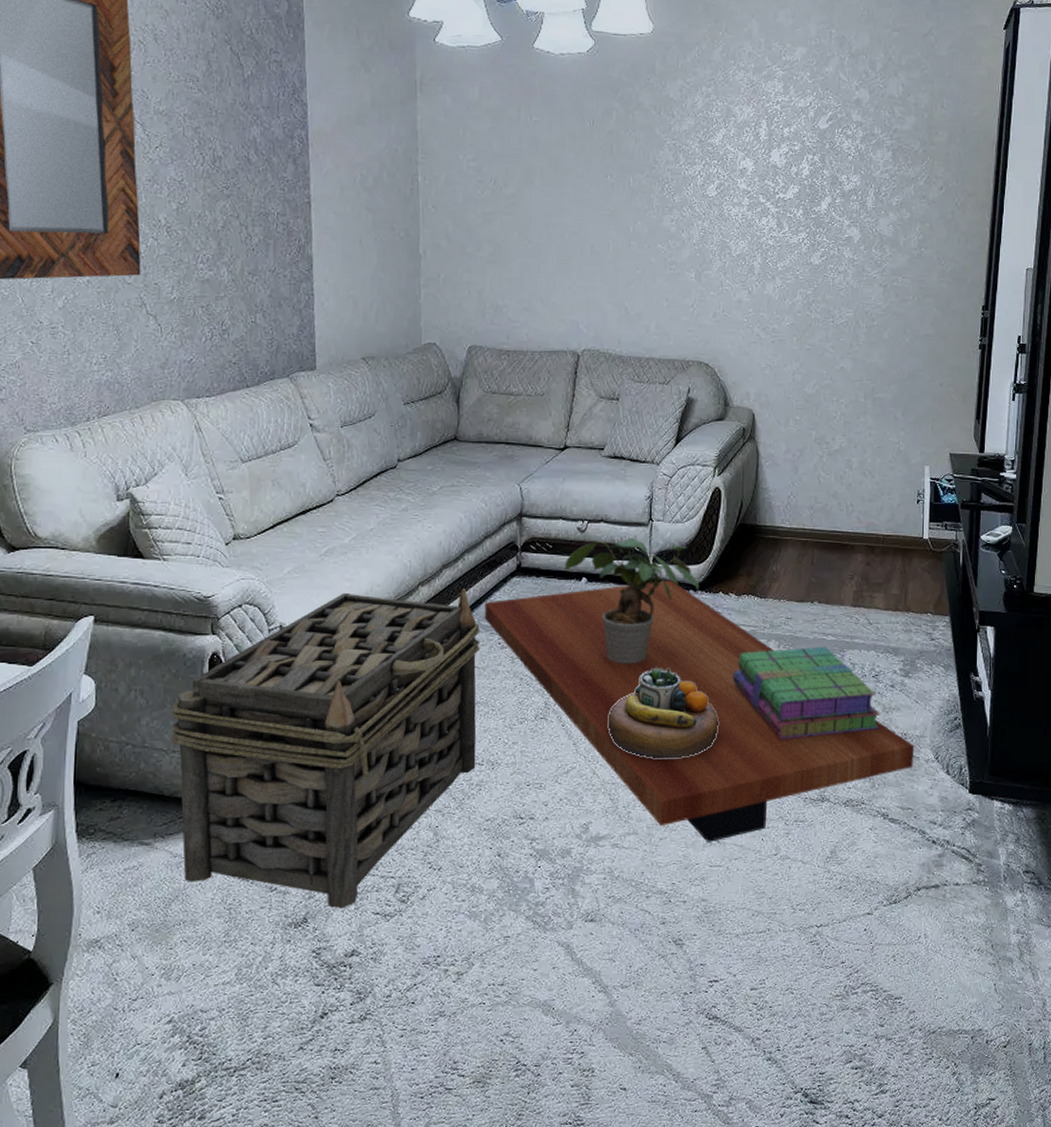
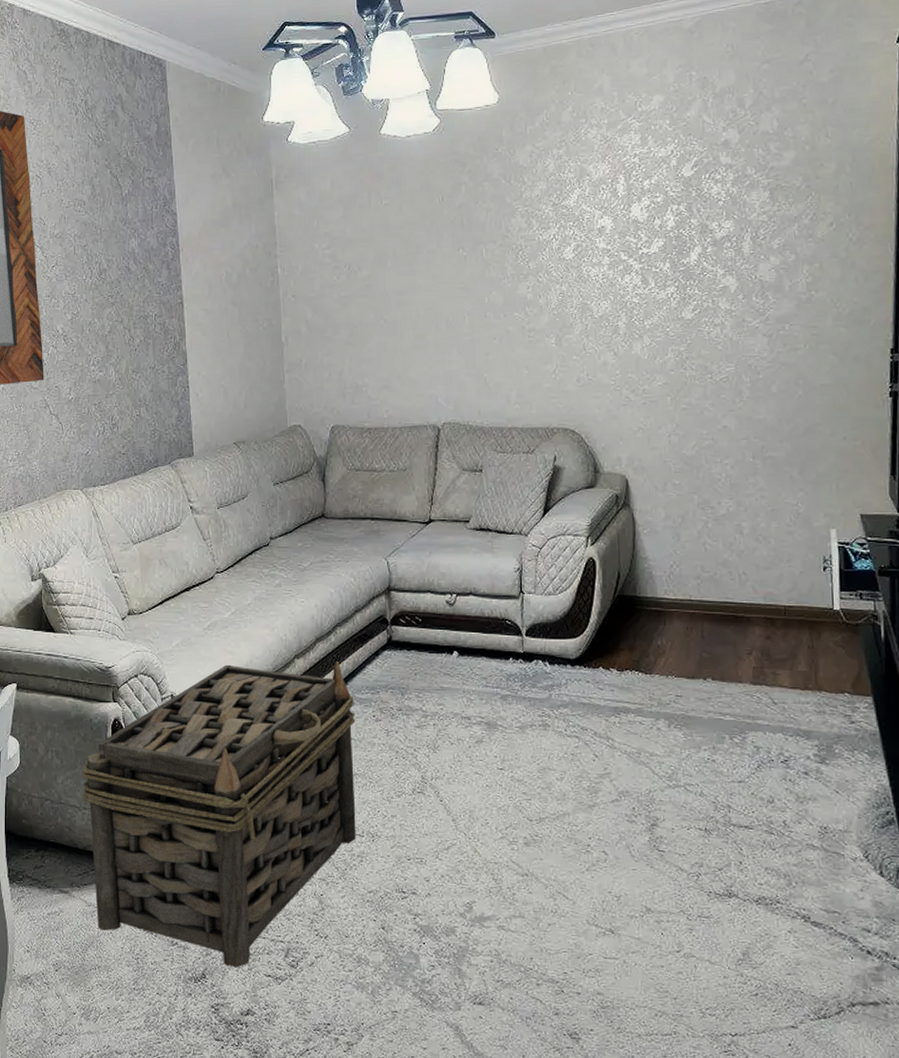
coffee table: present [484,580,915,842] -> none [358,654,838,932]
potted plant: present [565,537,700,664] -> none [436,610,578,740]
decorative bowl: present [607,667,719,759] -> none [487,745,606,841]
stack of books: present [733,646,880,740] -> none [619,727,794,827]

